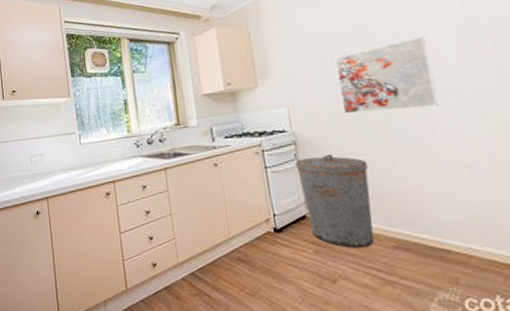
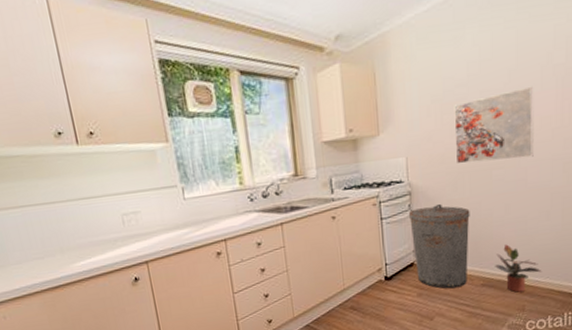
potted plant: none [408,201,476,260] -> present [495,244,542,293]

